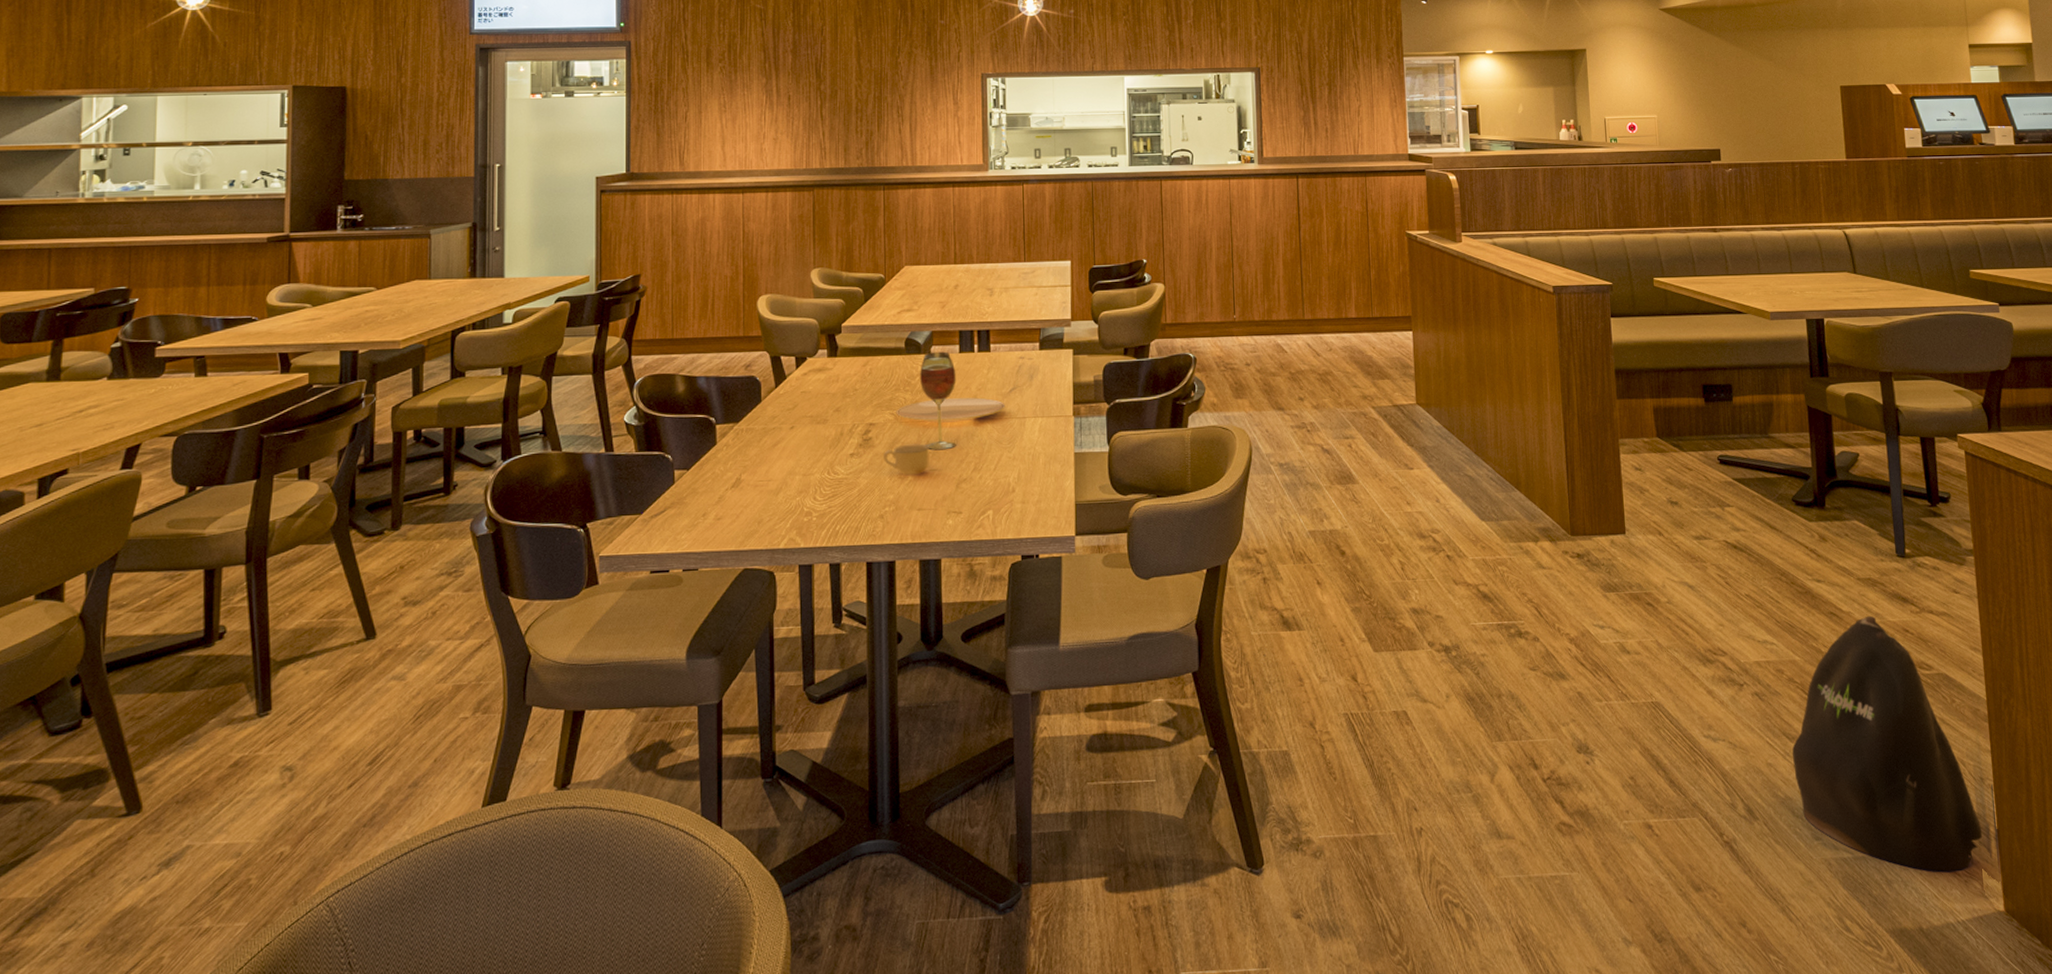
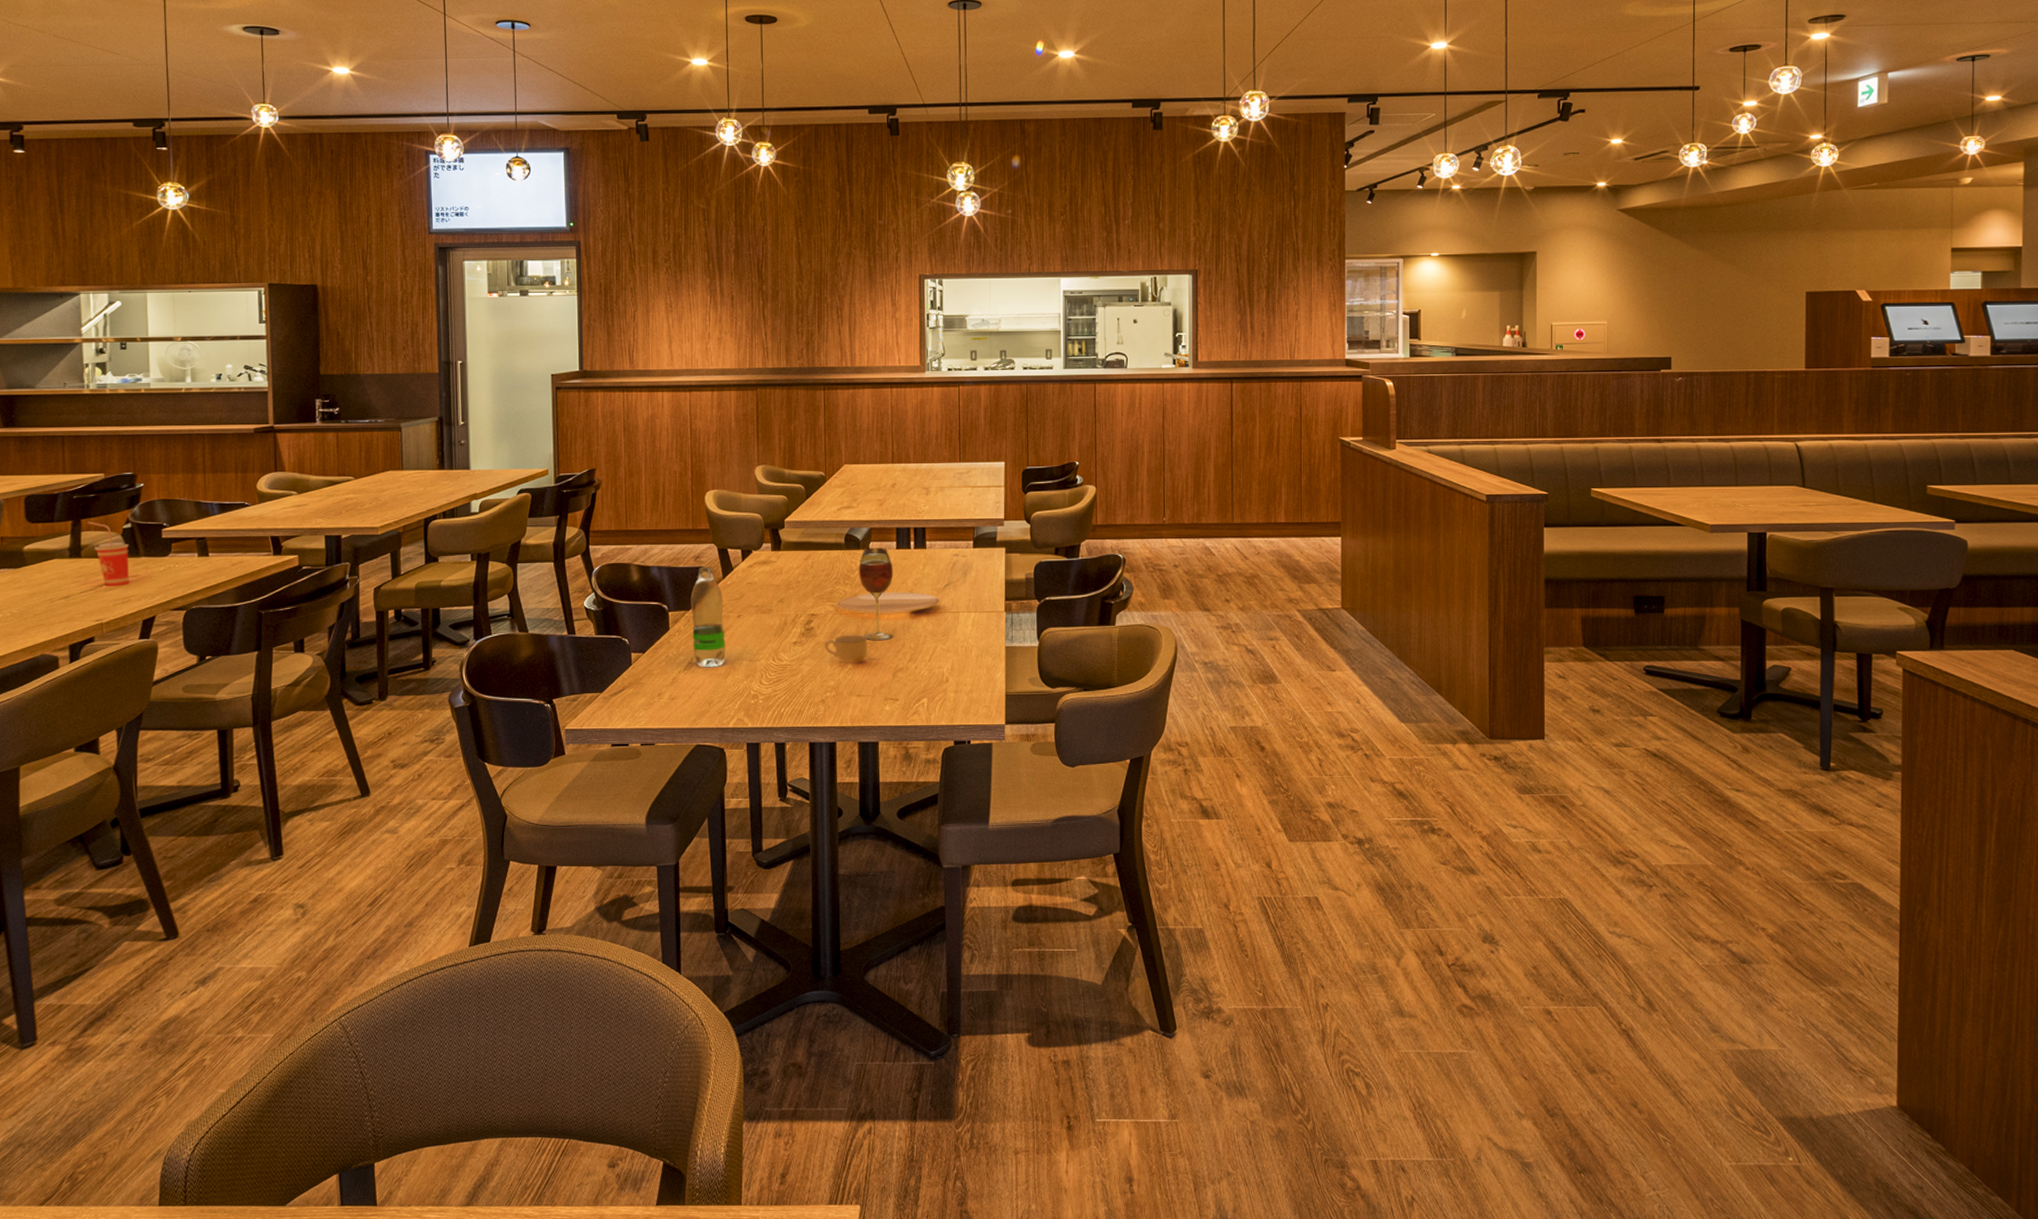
beverage cup: none [70,340,117,412] -> present [87,521,129,587]
bottle: none [740,375,777,484] -> present [690,566,726,668]
backpack: present [1792,615,1983,872] -> none [1696,825,1882,1067]

